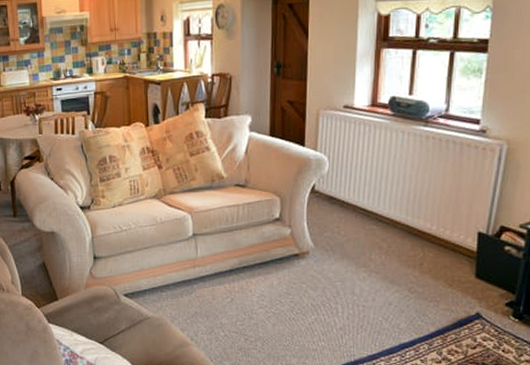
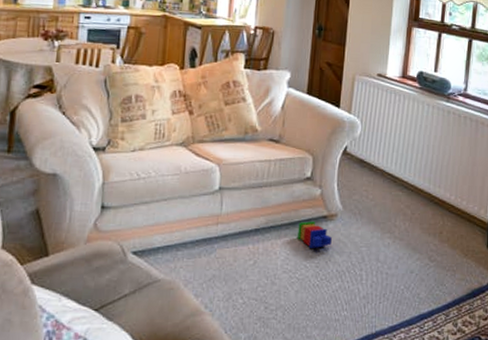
stacking toy: none [271,260,305,285] -> present [298,221,332,248]

